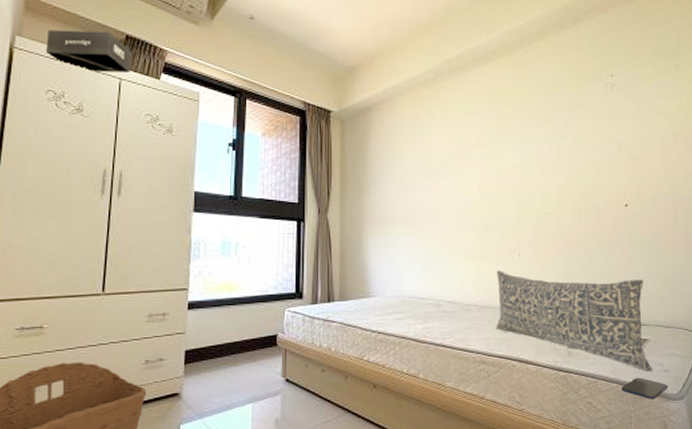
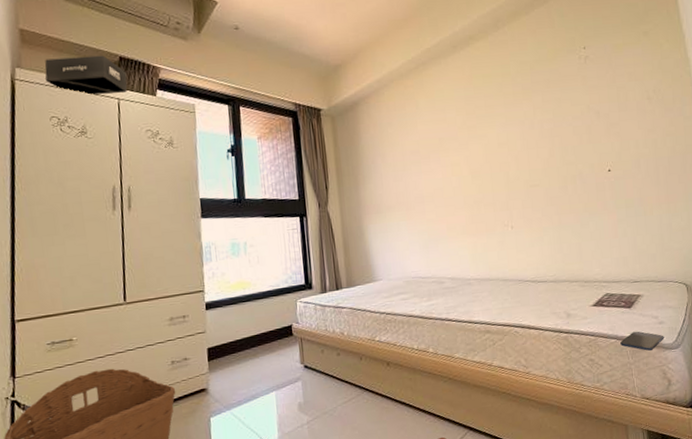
pillow: present [495,270,653,372] -> none [492,239,649,325]

